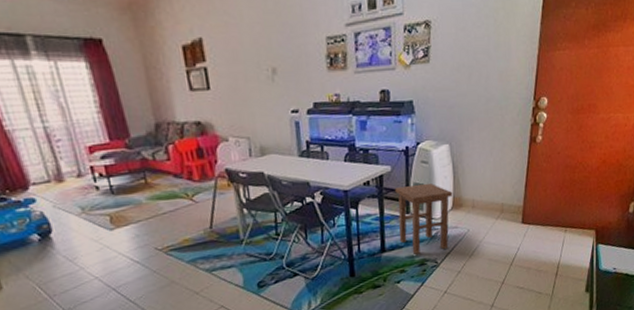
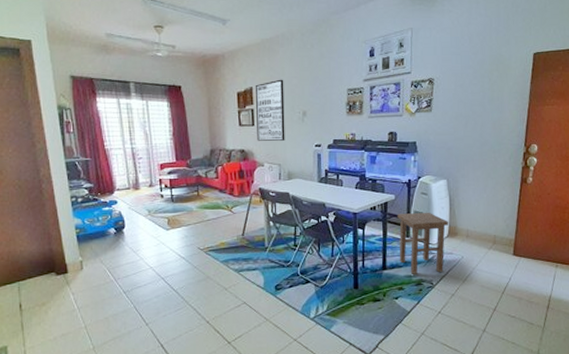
wall art: none [205,26,253,109] -> present [255,79,285,142]

